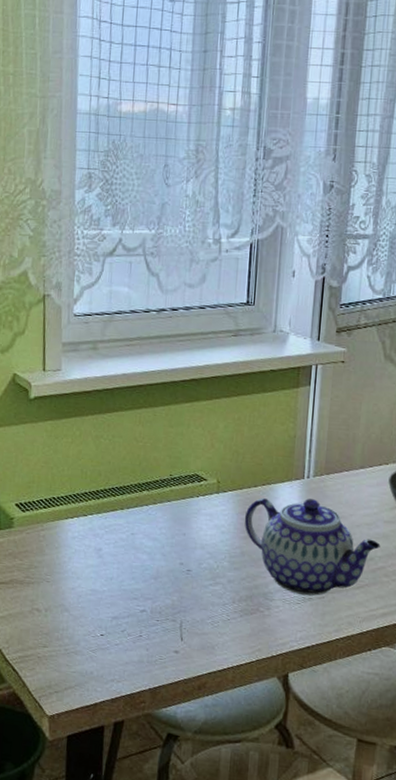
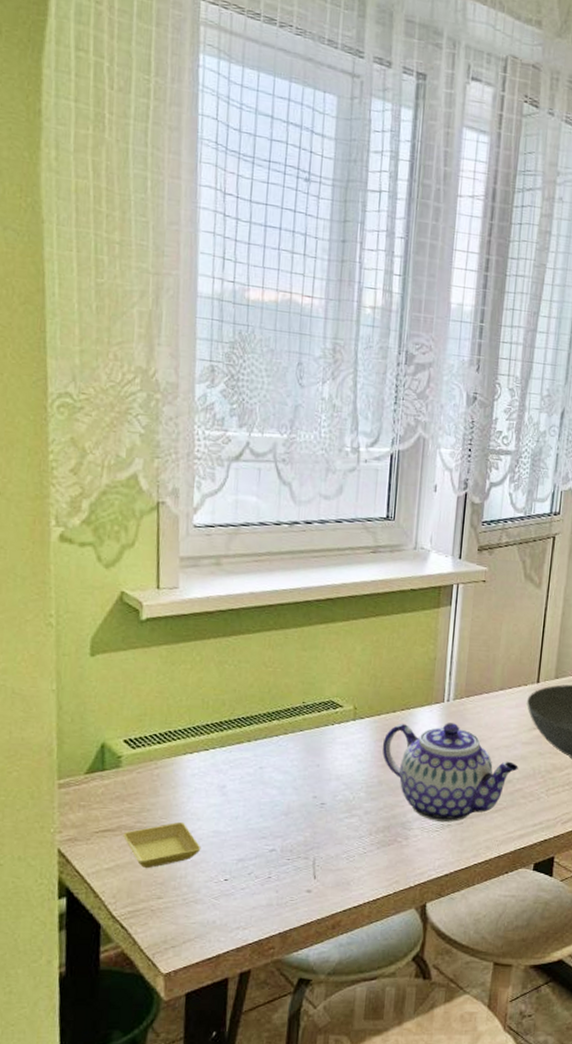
saucer: none [15,579,81,620] -> present [123,821,201,869]

